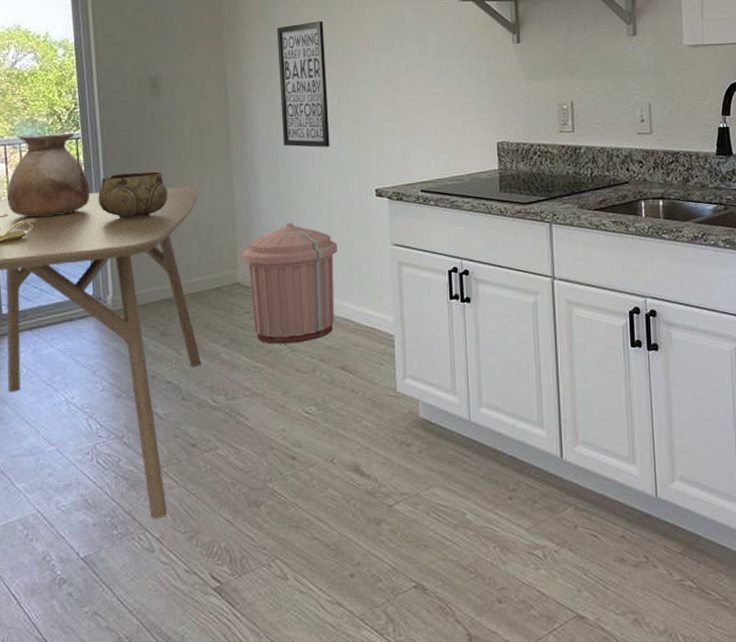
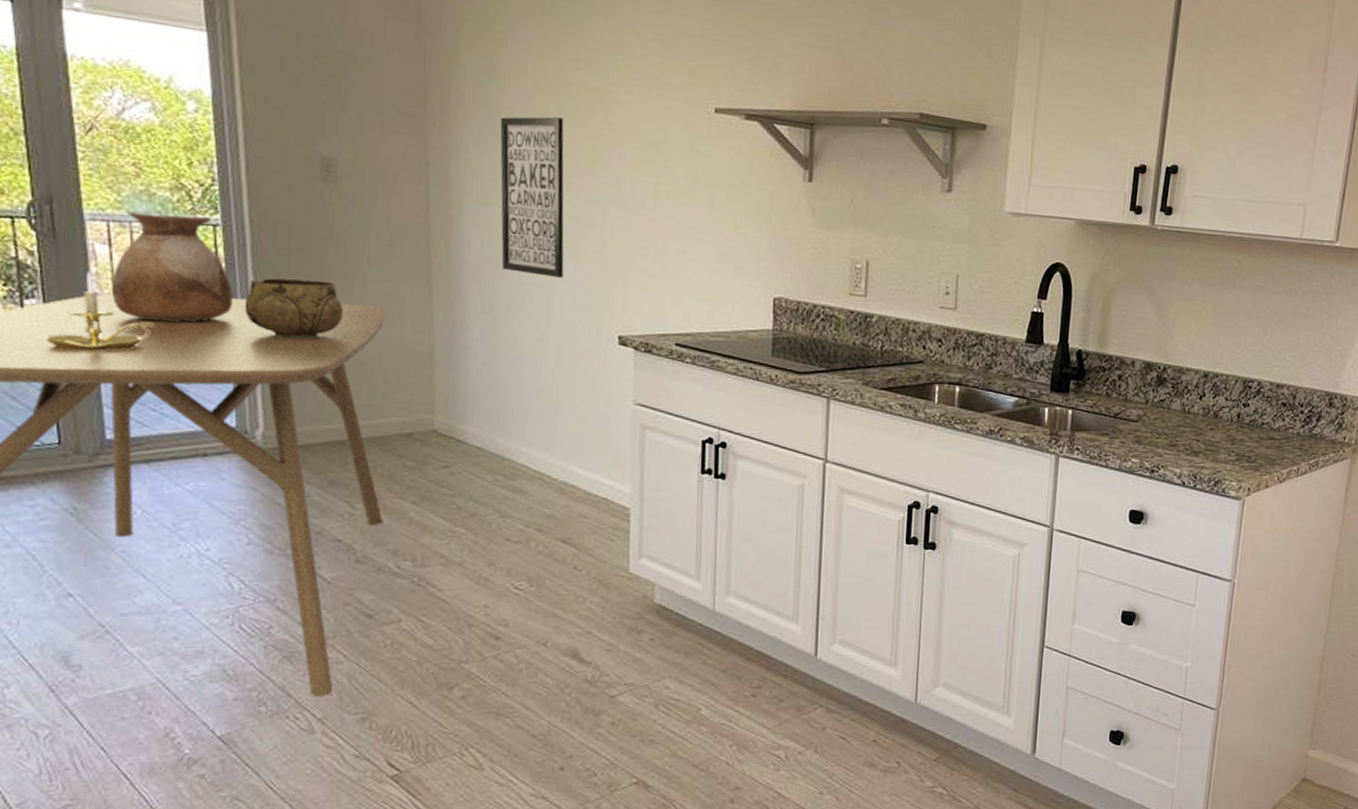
trash can: present [242,223,337,344] -> none [442,364,566,508]

